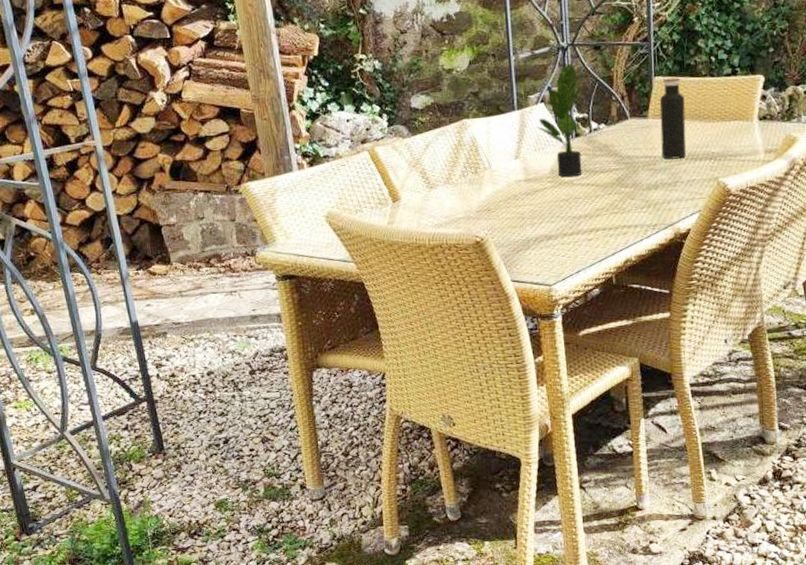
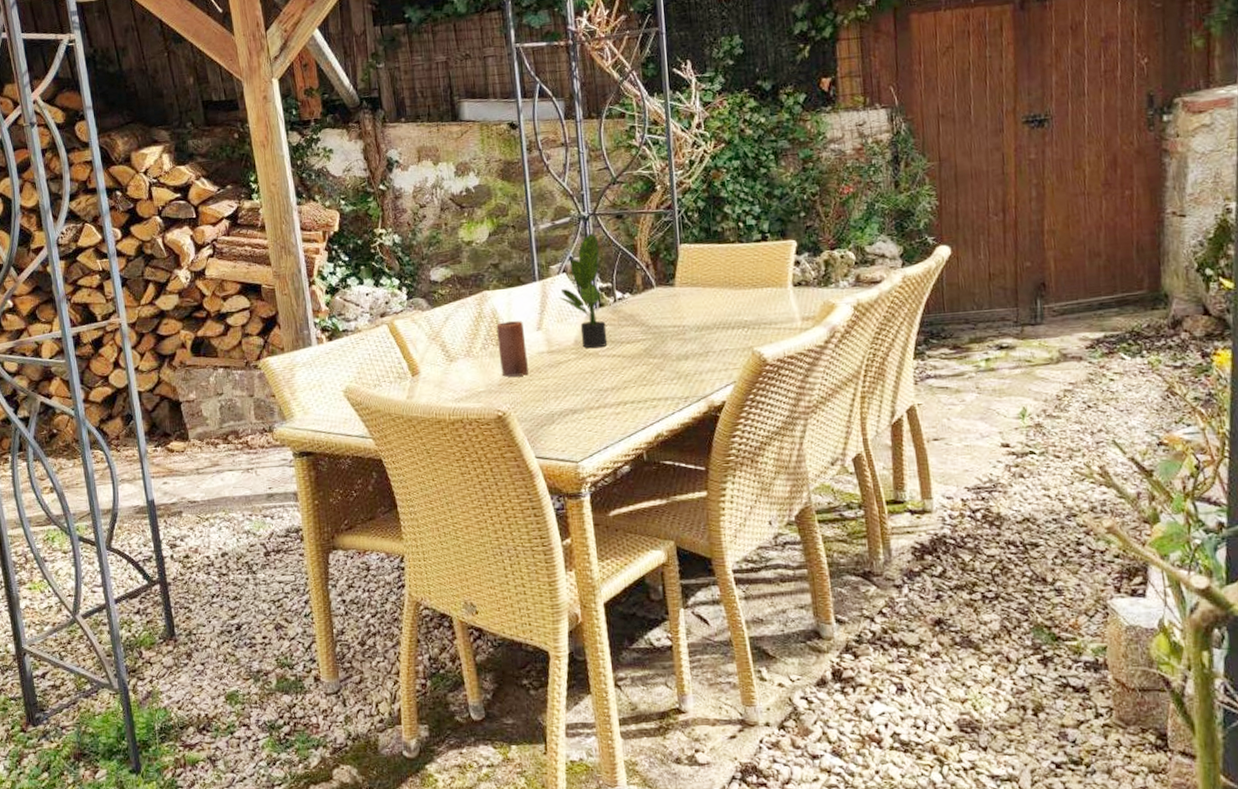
candle: none [475,149,506,204] -> present [496,320,528,377]
water bottle: present [659,77,686,160] -> none [686,244,717,329]

